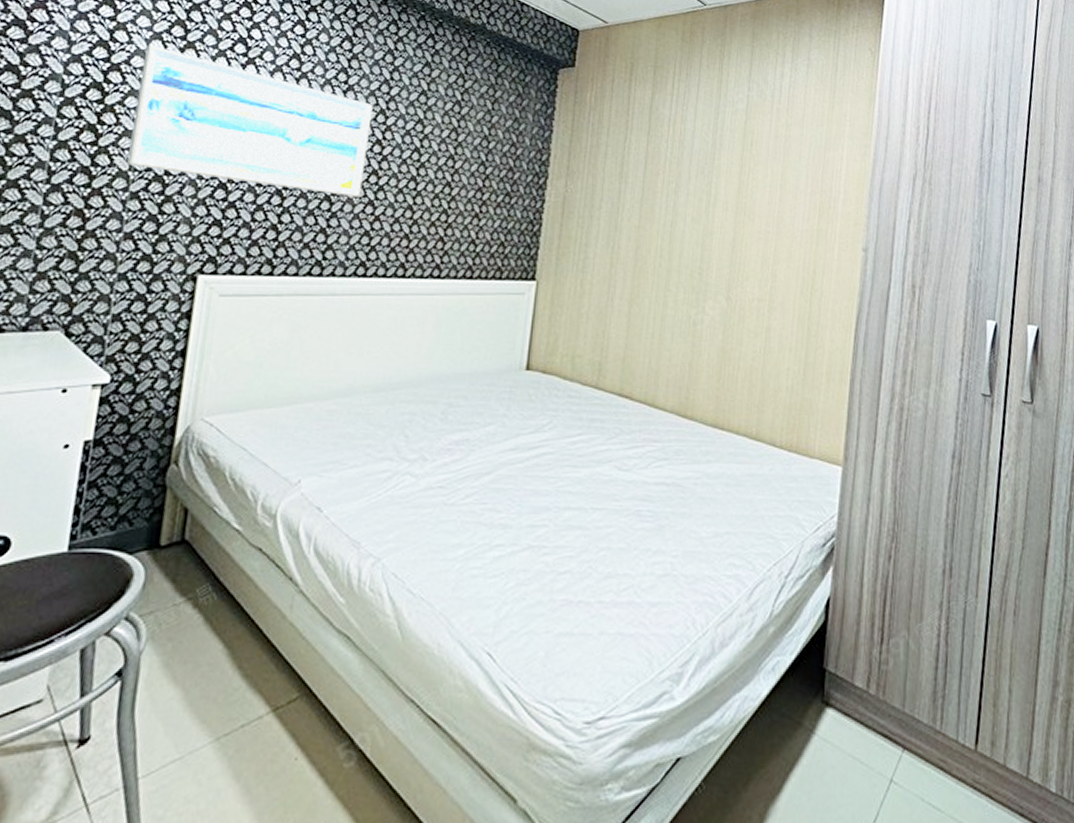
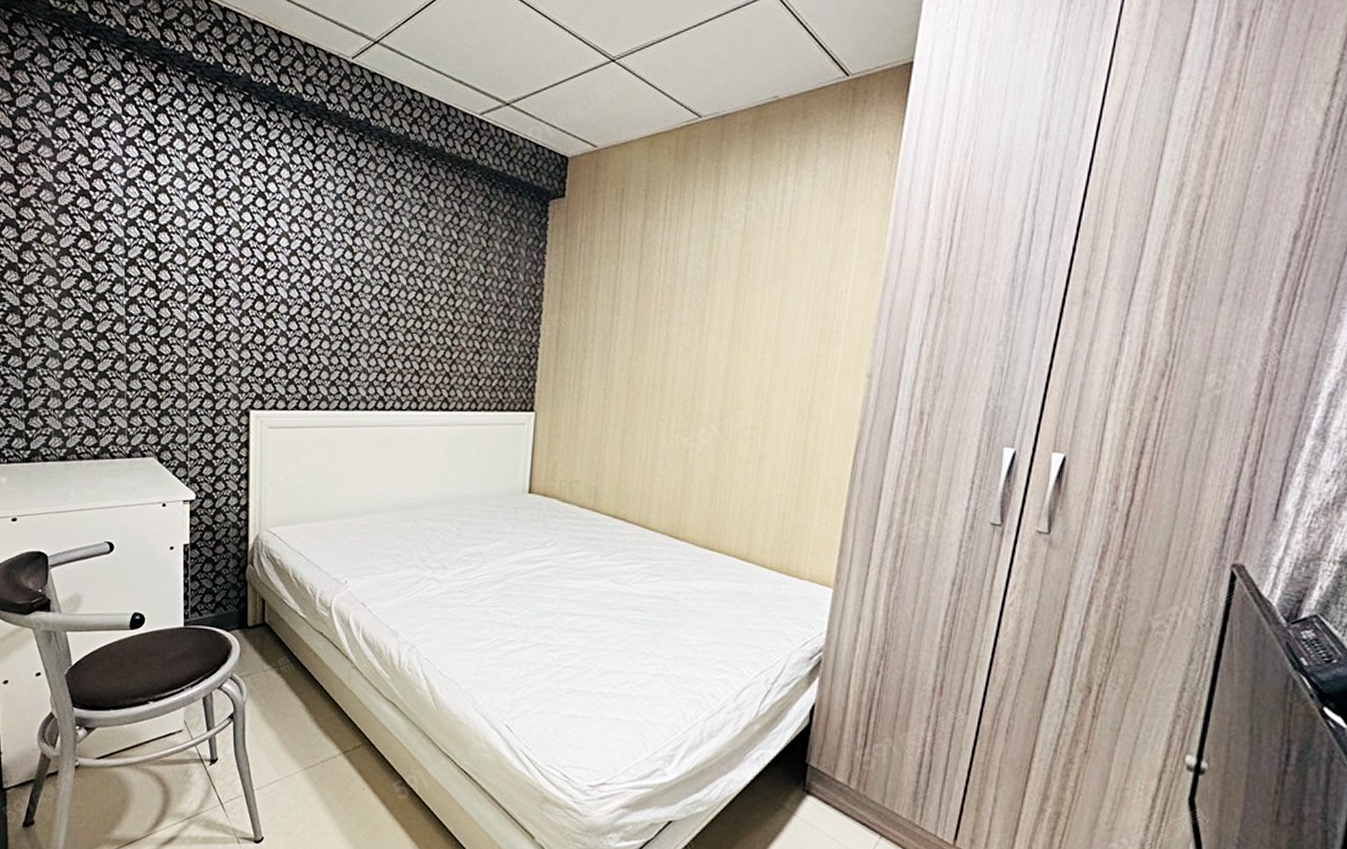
wall art: present [127,44,373,197] -> none [184,204,379,338]

